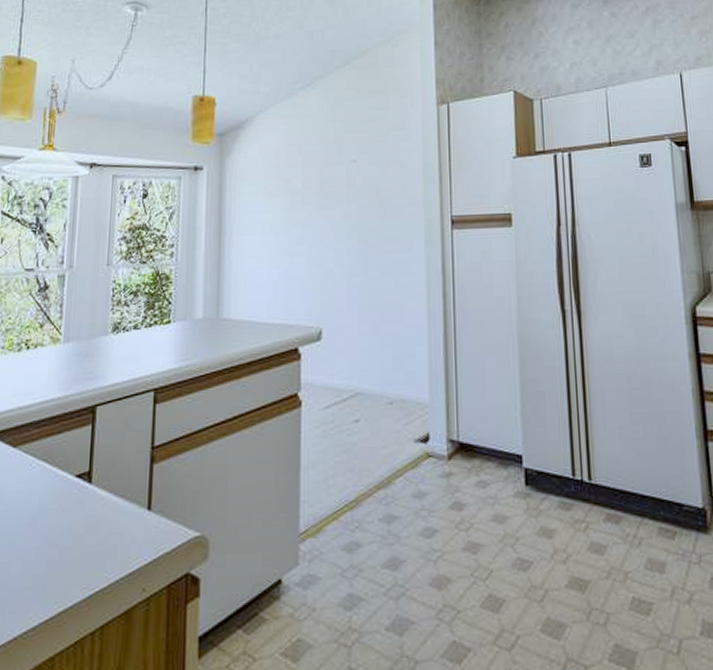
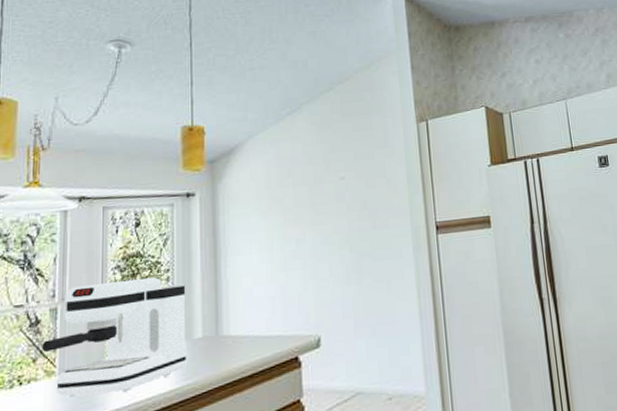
coffee maker: none [48,251,189,367] -> present [41,277,187,397]

